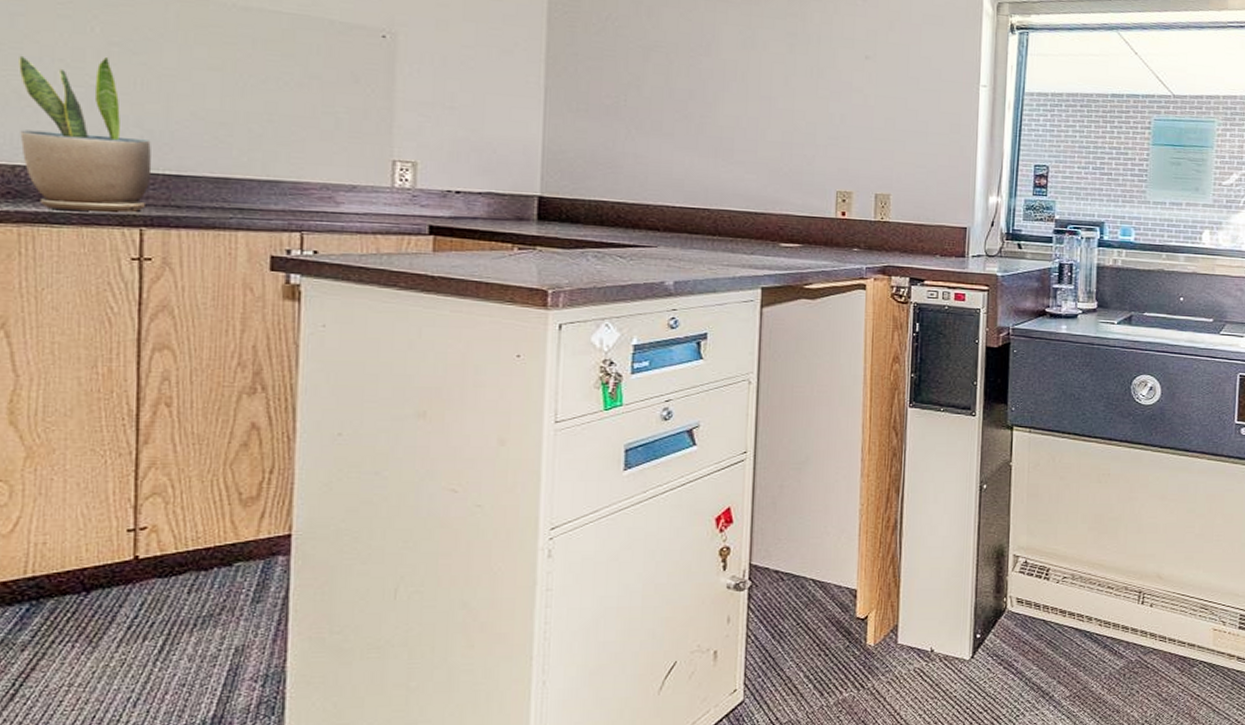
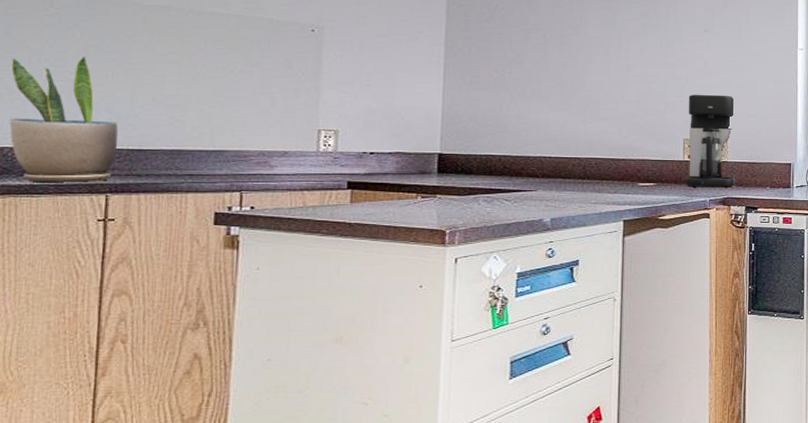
coffee maker: none [838,137,900,254] -> present [686,94,735,188]

